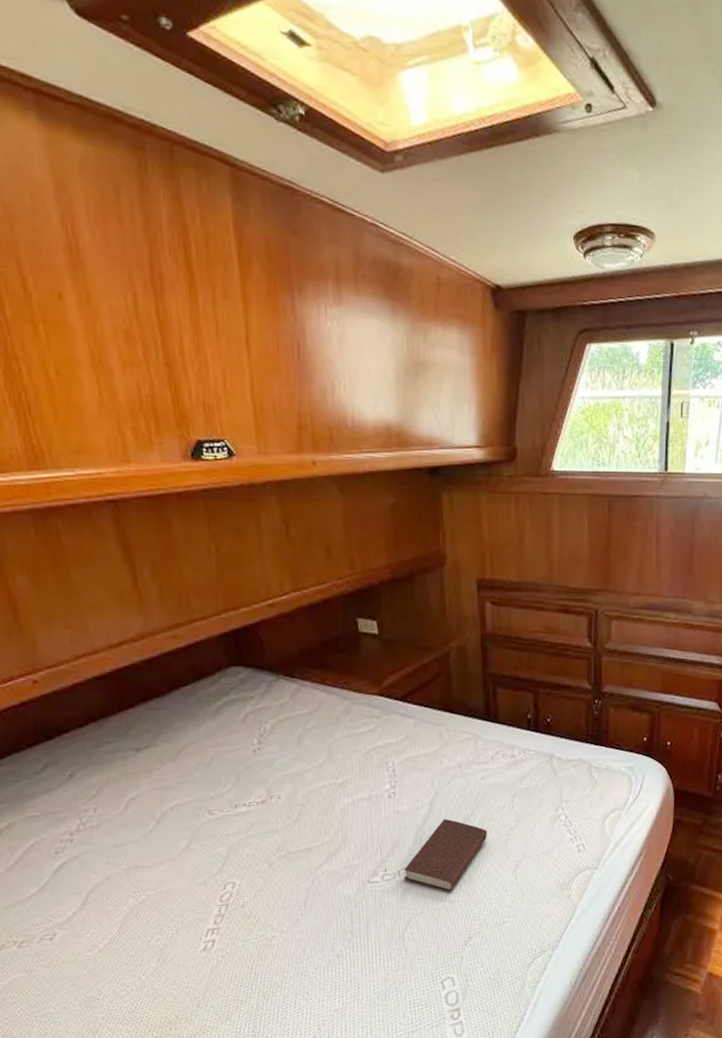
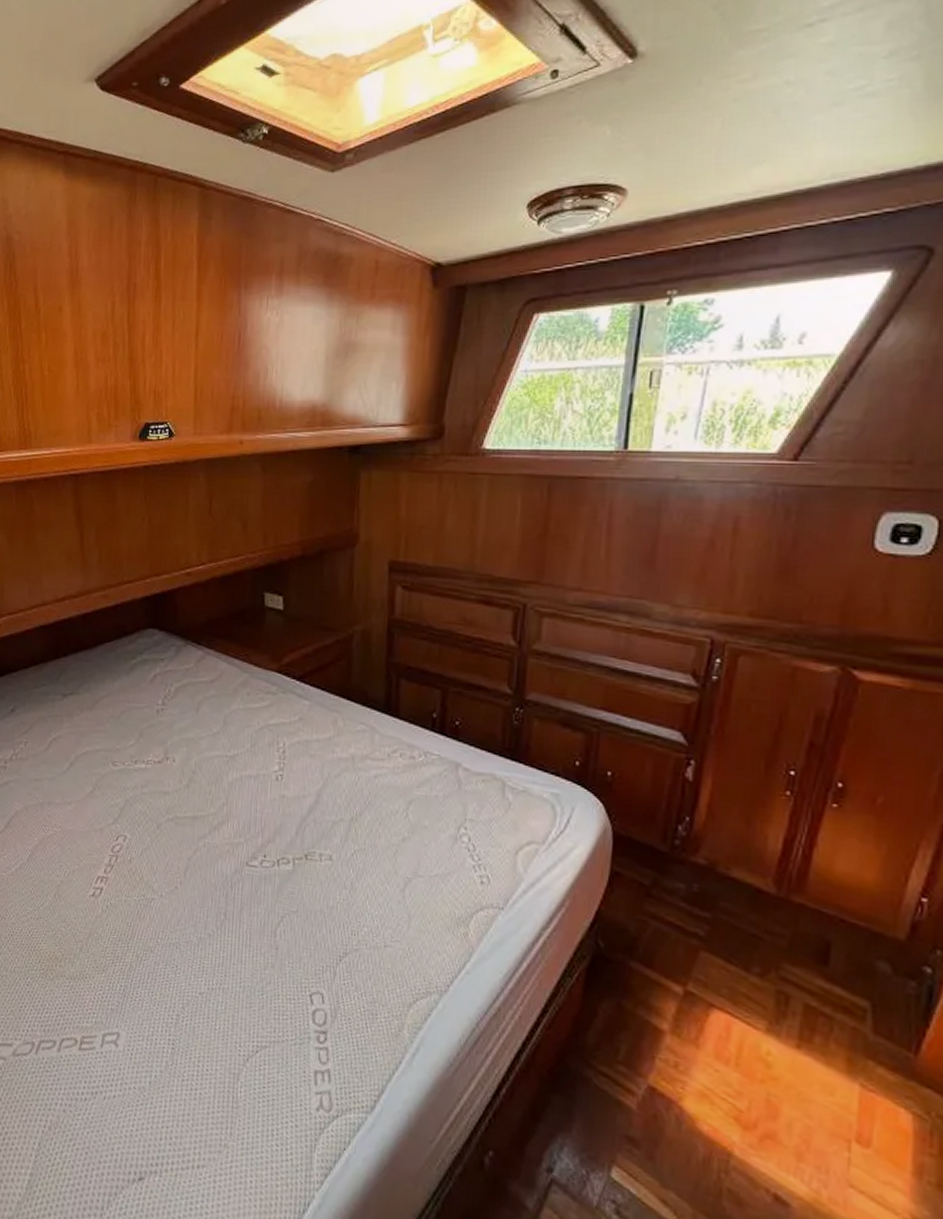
book: present [403,818,488,891] -> none [282,813,377,895]

